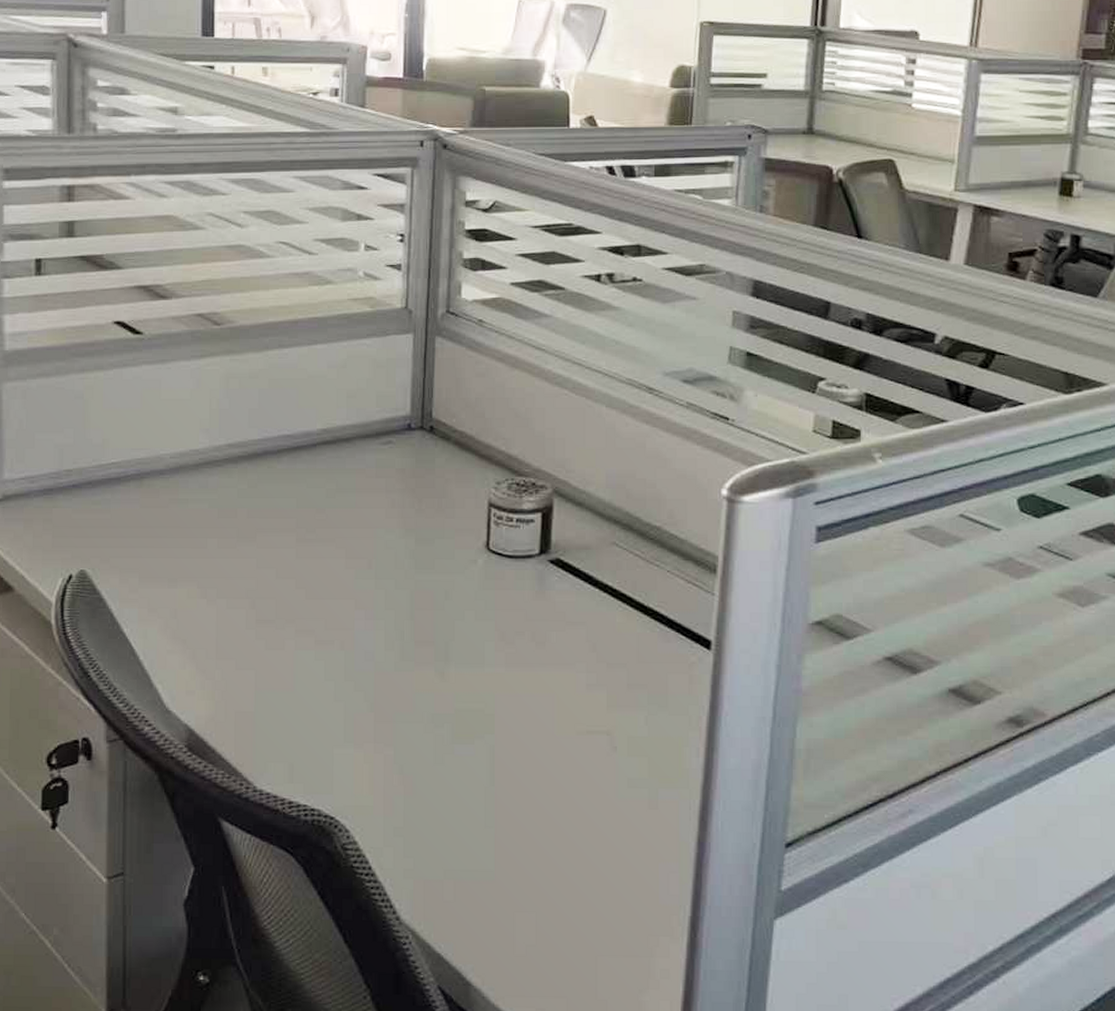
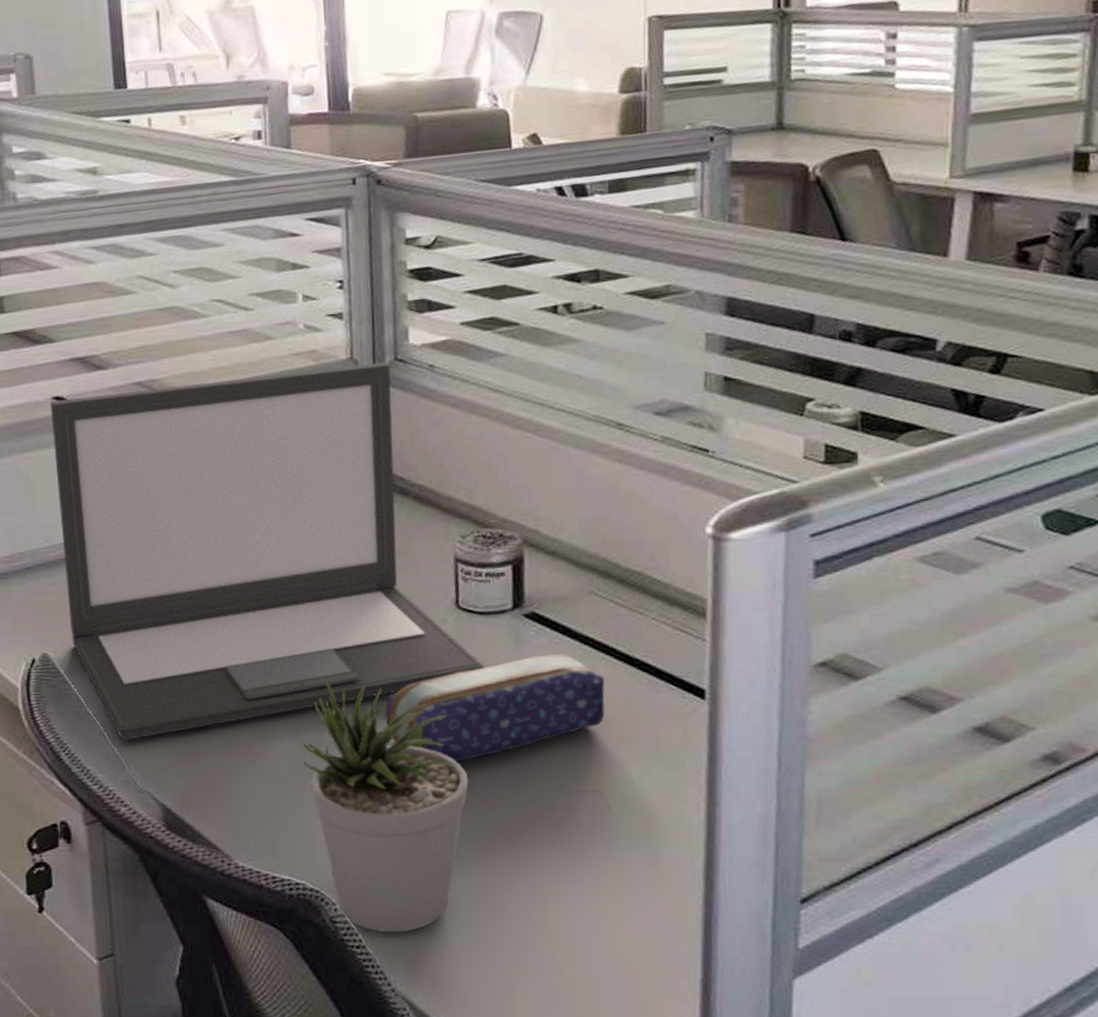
laptop: none [110,314,509,661] -> present [50,362,485,741]
potted plant: none [328,611,486,862] -> present [301,679,469,933]
pencil case: none [411,600,620,697] -> present [385,654,605,761]

